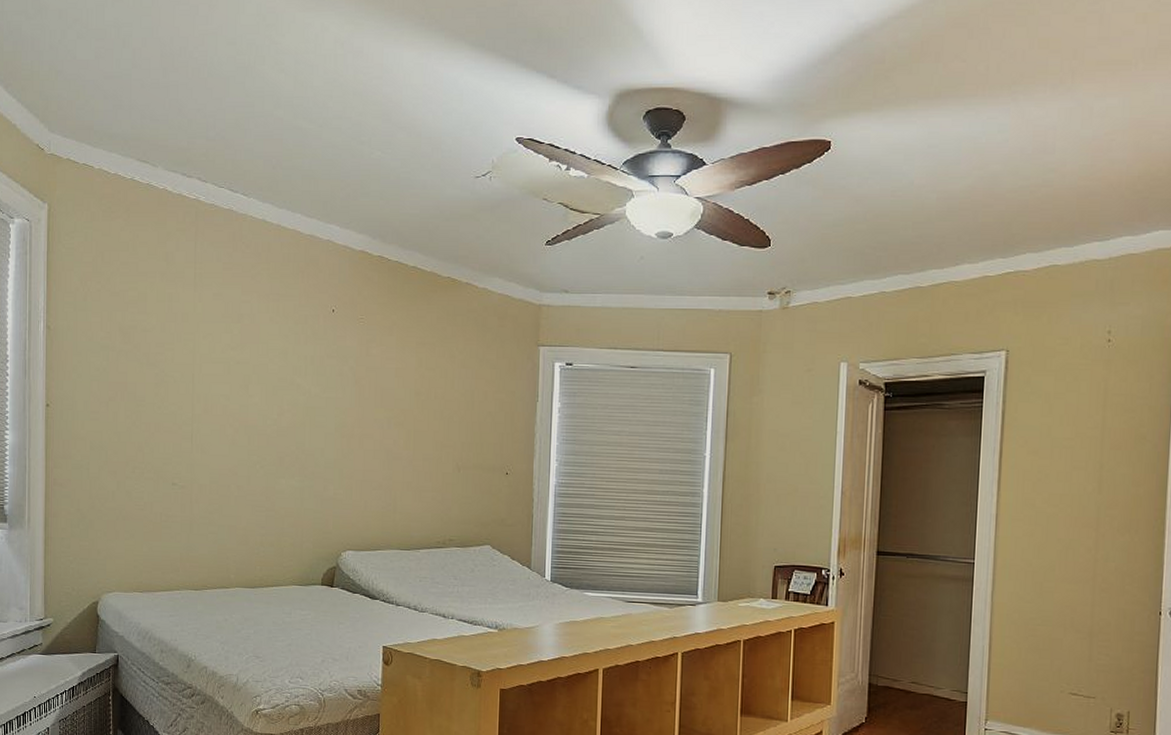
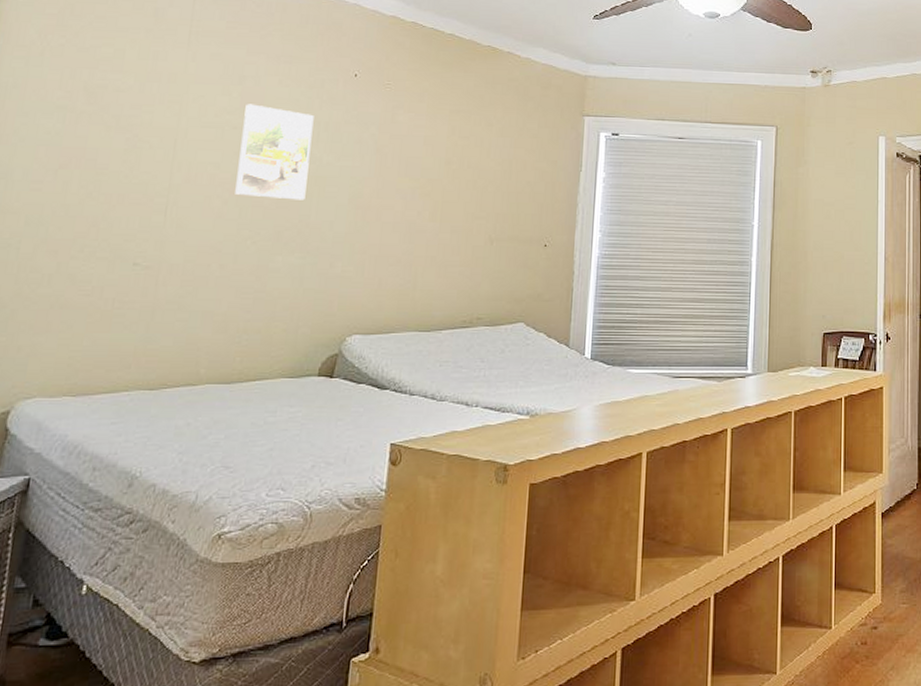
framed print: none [243,340,301,429] -> present [235,104,314,200]

